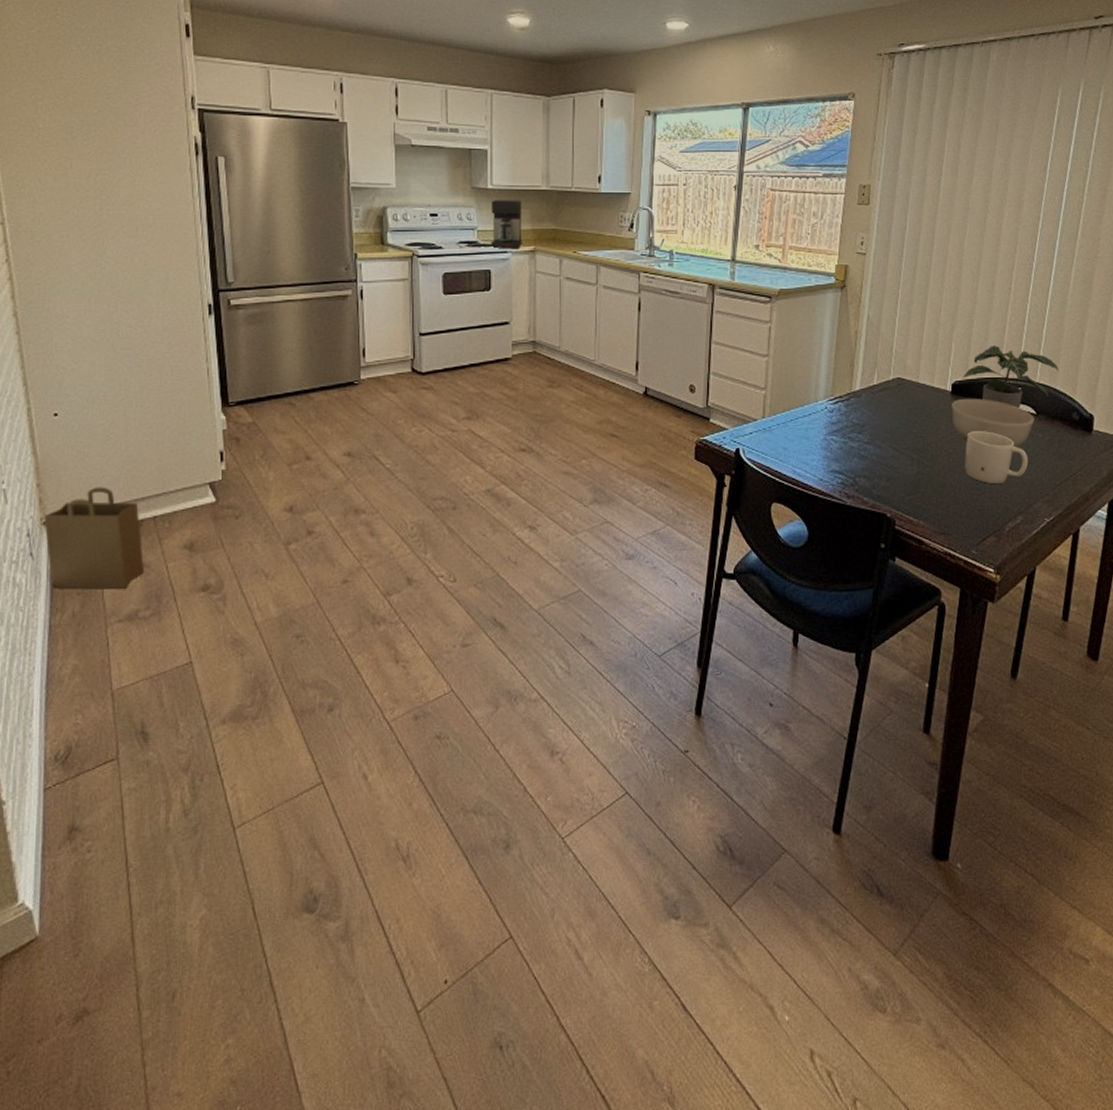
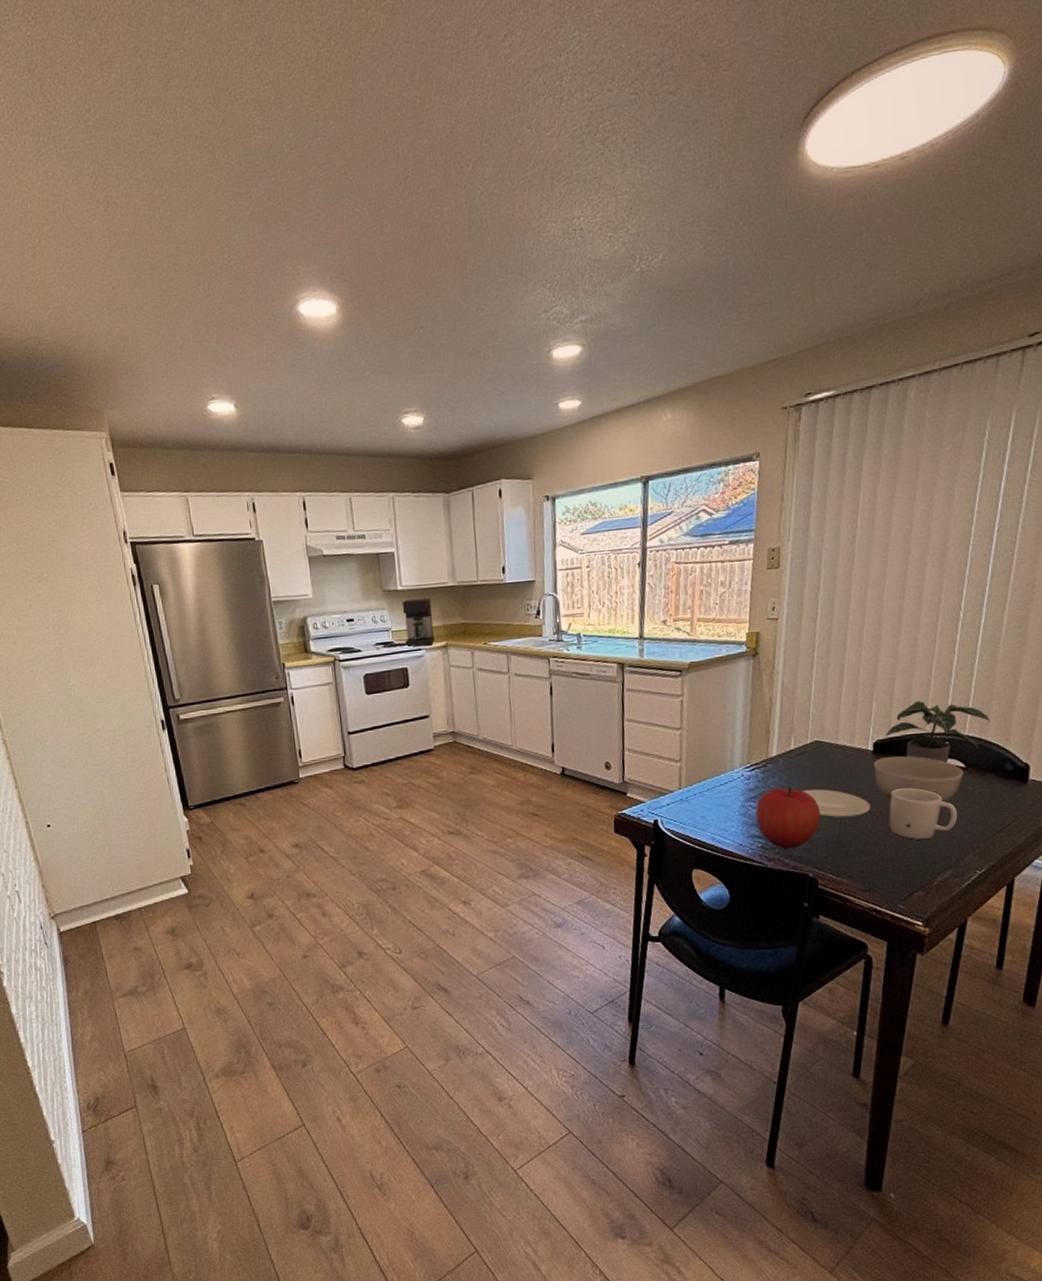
shopping bag: present [44,486,144,590] -> none [51,884,137,972]
fruit: none [837,421,900,486] -> present [755,785,821,849]
plate: none [884,426,948,458] -> present [803,789,871,818]

